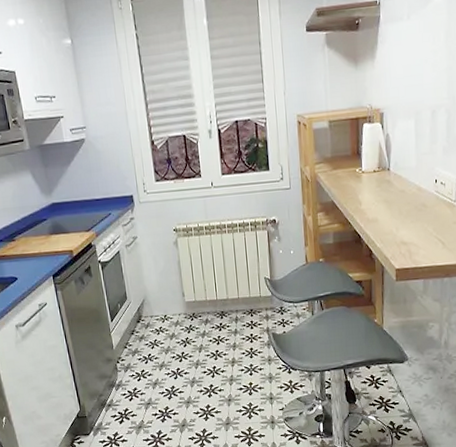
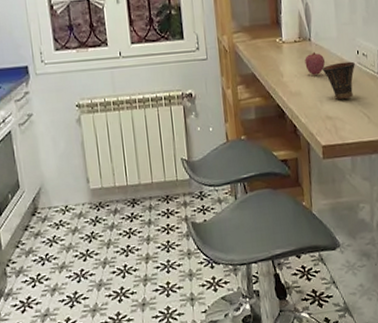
fruit: none [383,180,403,203] -> present [305,51,326,75]
cup: none [399,190,432,226] -> present [321,61,355,99]

